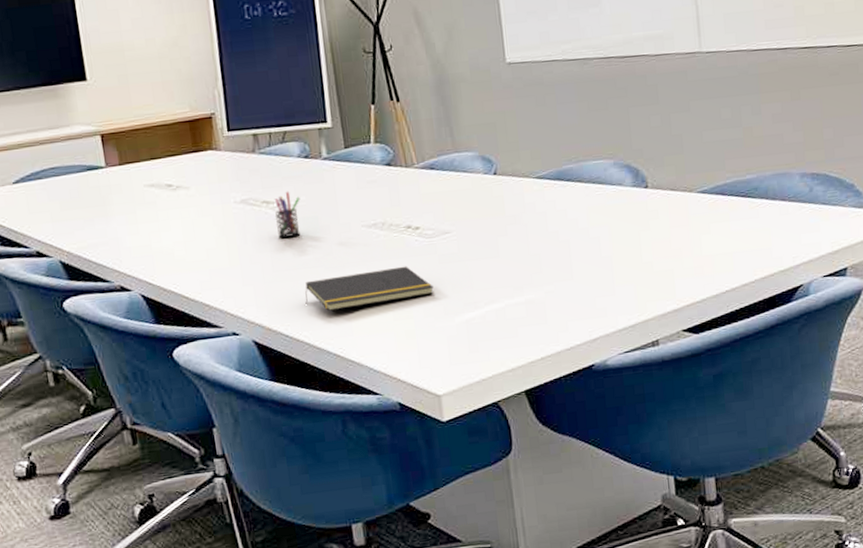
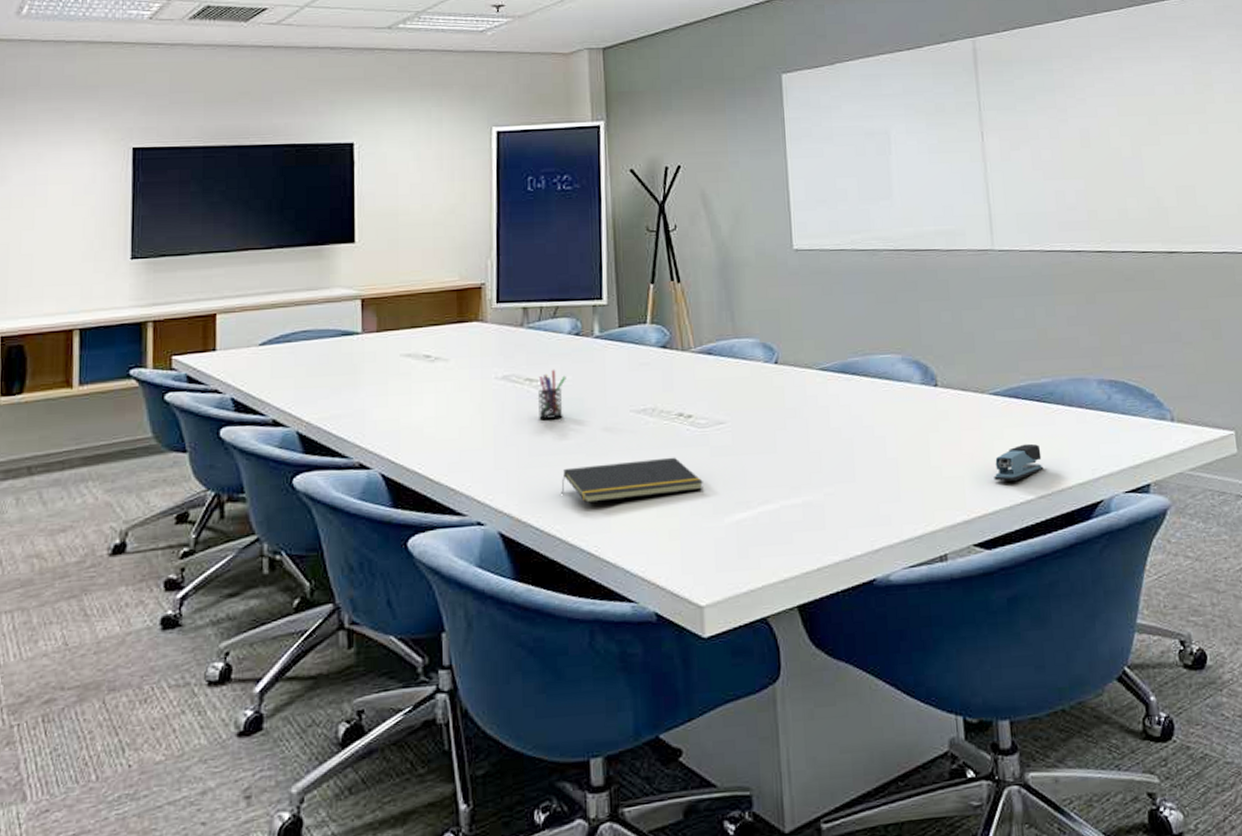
stapler: none [701,236,748,272] -> present [994,443,1044,481]

